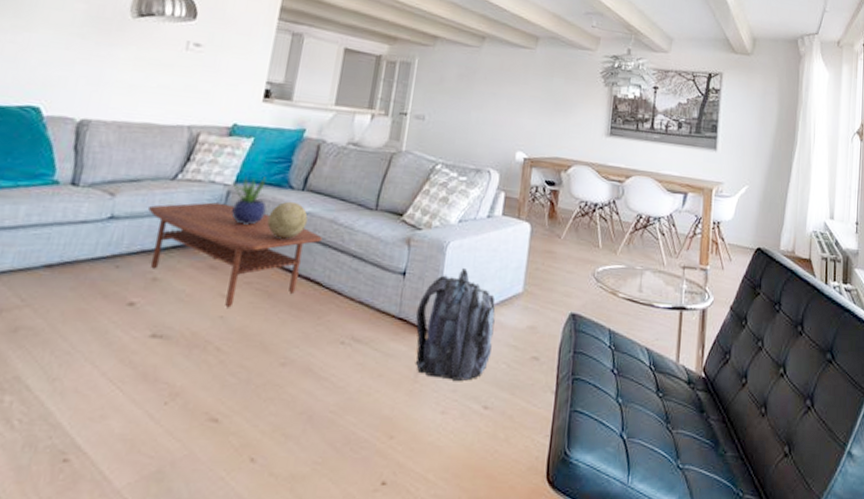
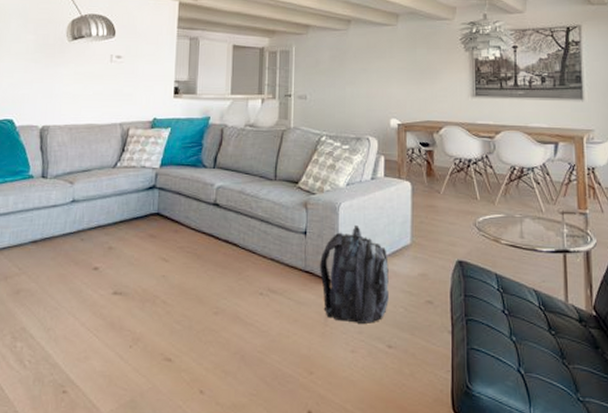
coffee table: present [147,202,322,308] -> none [98,183,234,268]
potted plant: present [231,176,268,225] -> none [158,159,188,200]
decorative ball: present [267,201,308,239] -> none [189,178,221,210]

